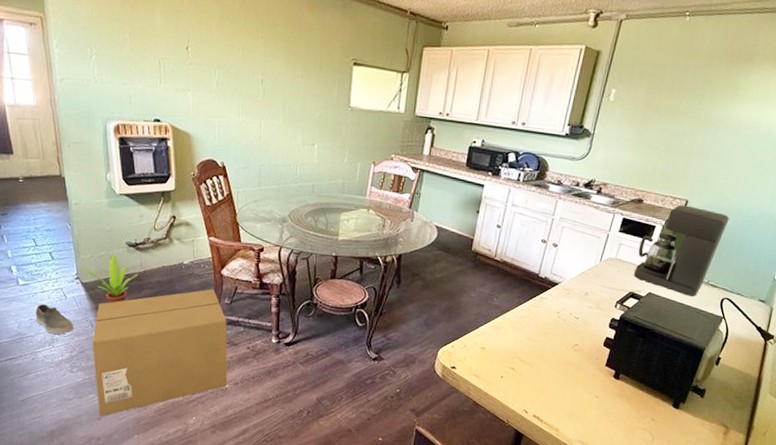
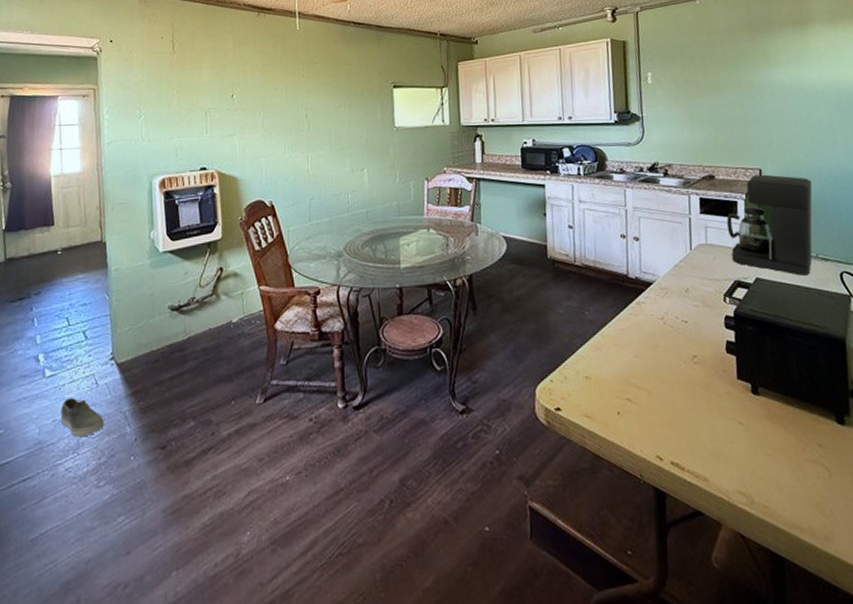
potted plant: present [84,255,139,303] -> none [120,323,182,385]
box: present [92,288,228,416] -> none [124,348,288,548]

